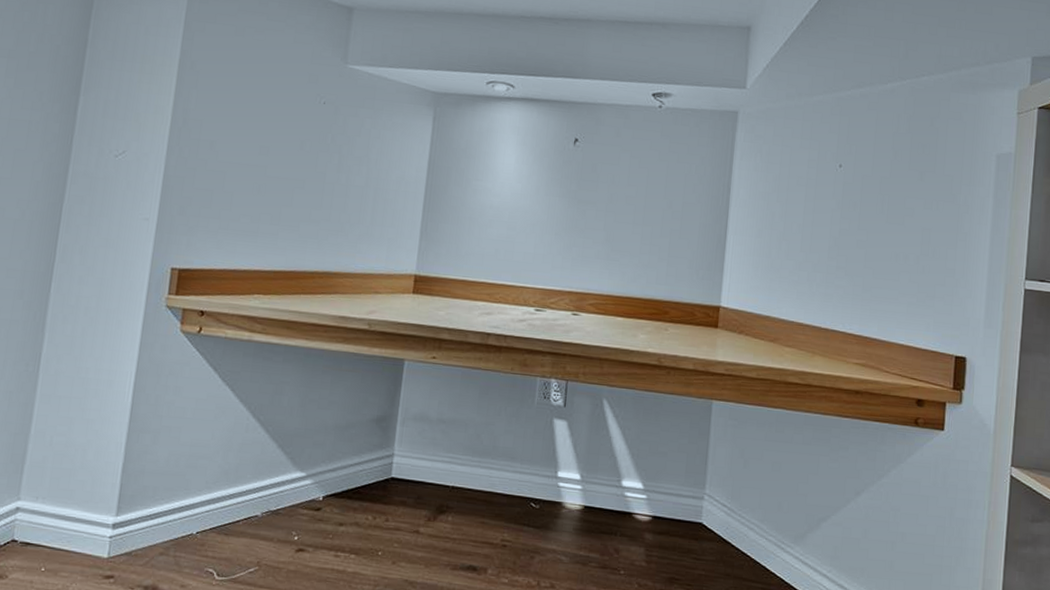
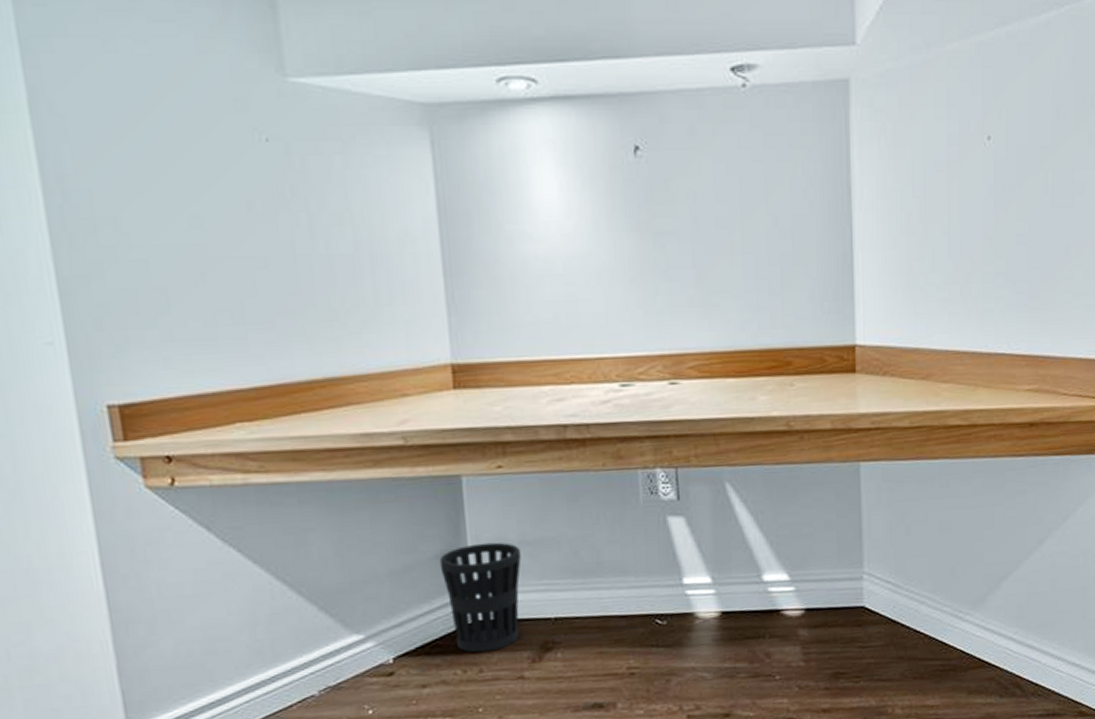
wastebasket: none [373,415,437,505] -> present [439,542,521,653]

